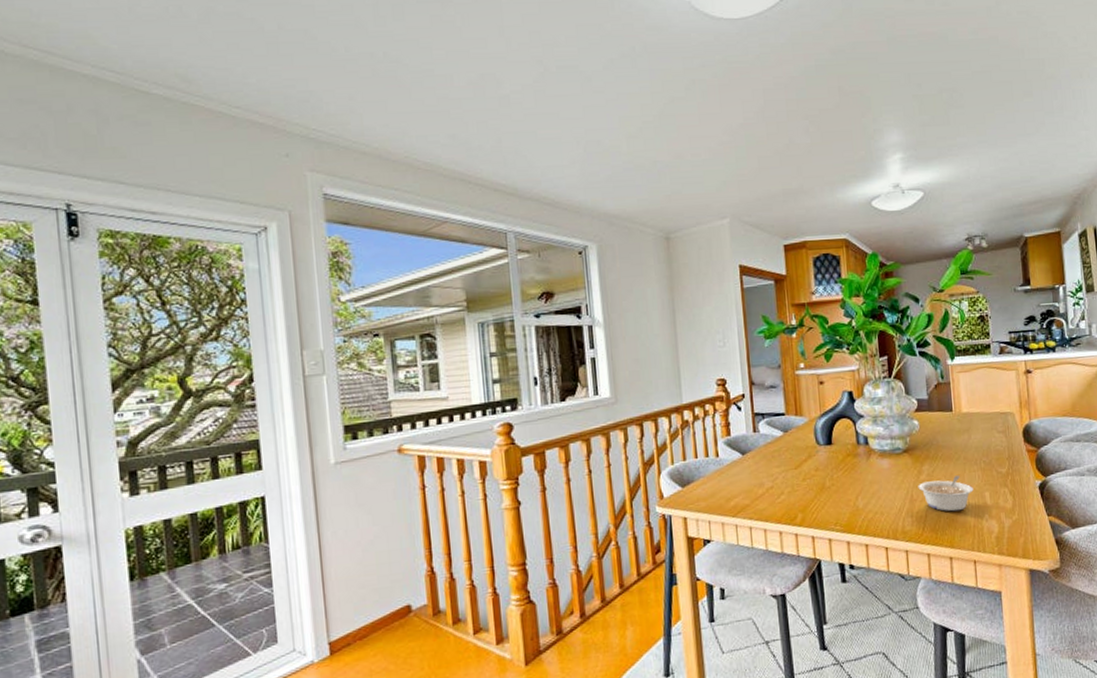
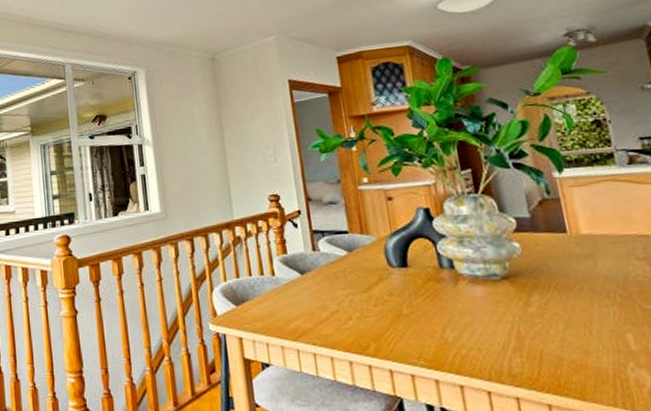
legume: present [918,475,974,512] -> none [526,310,609,355]

